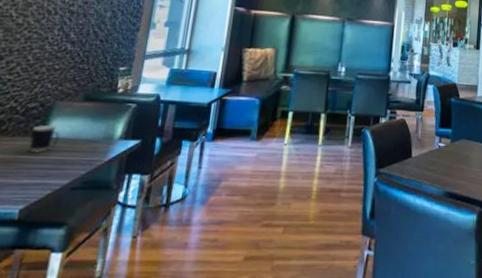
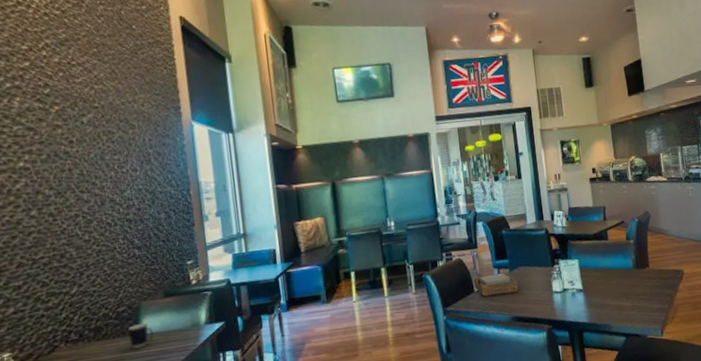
napkin holder: none [413,141,457,165] -> present [474,273,518,297]

